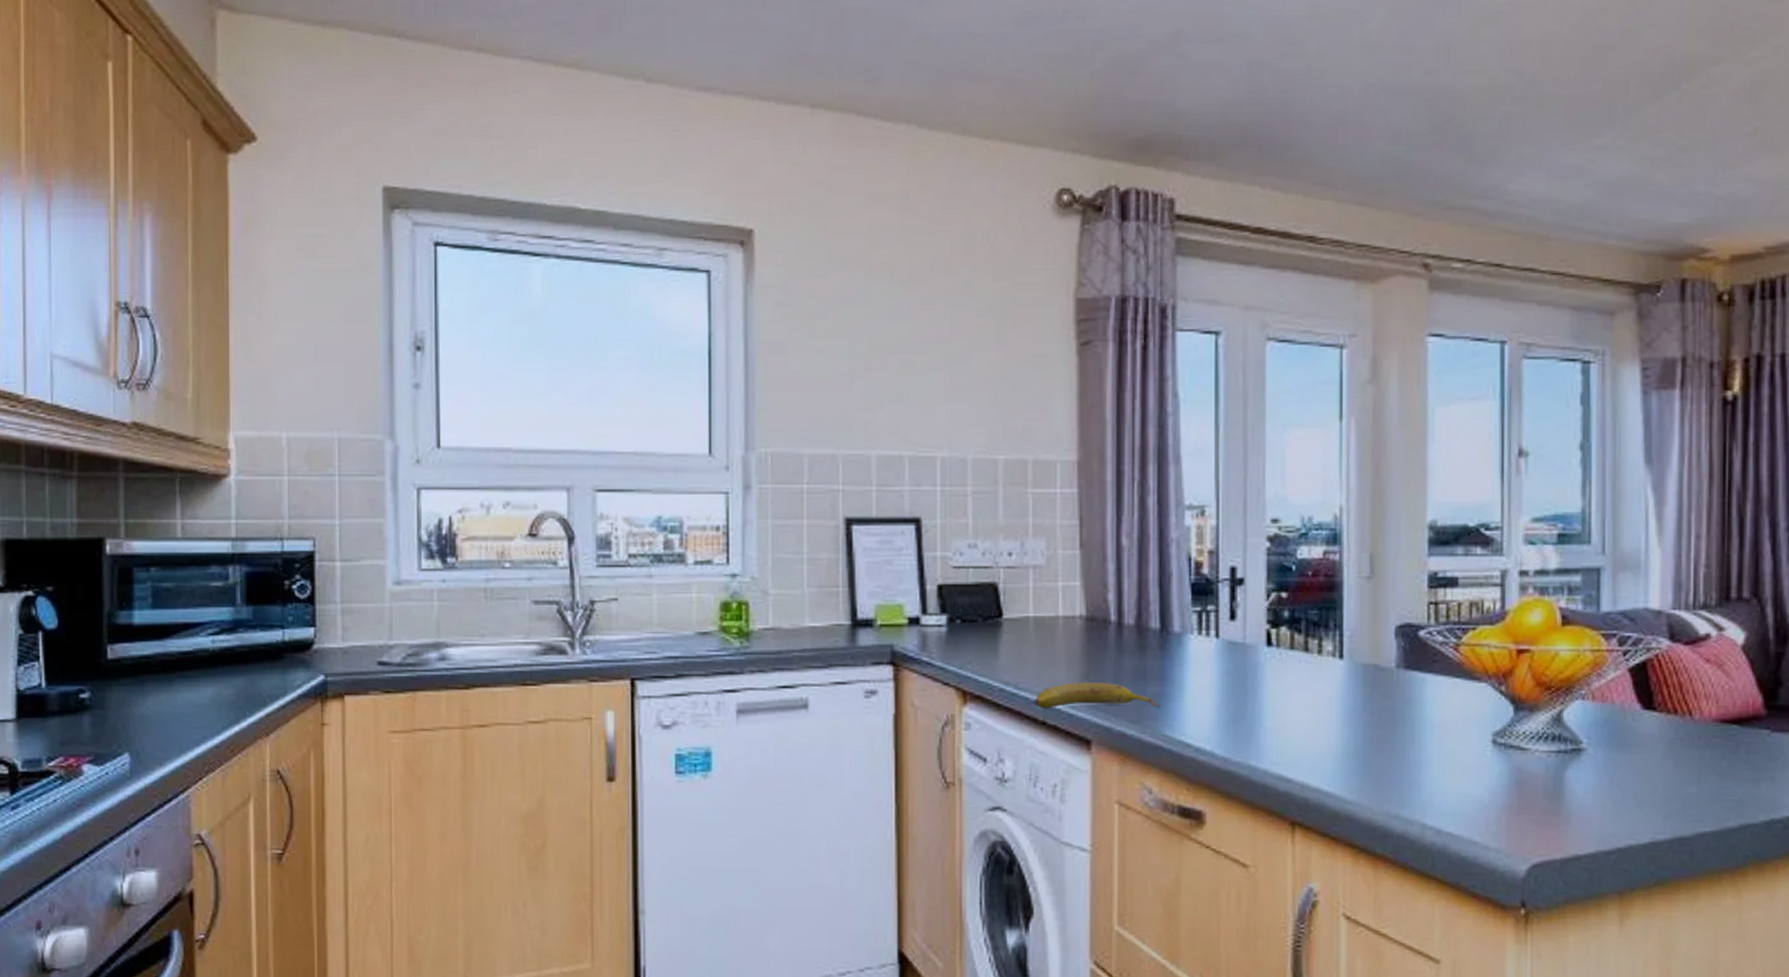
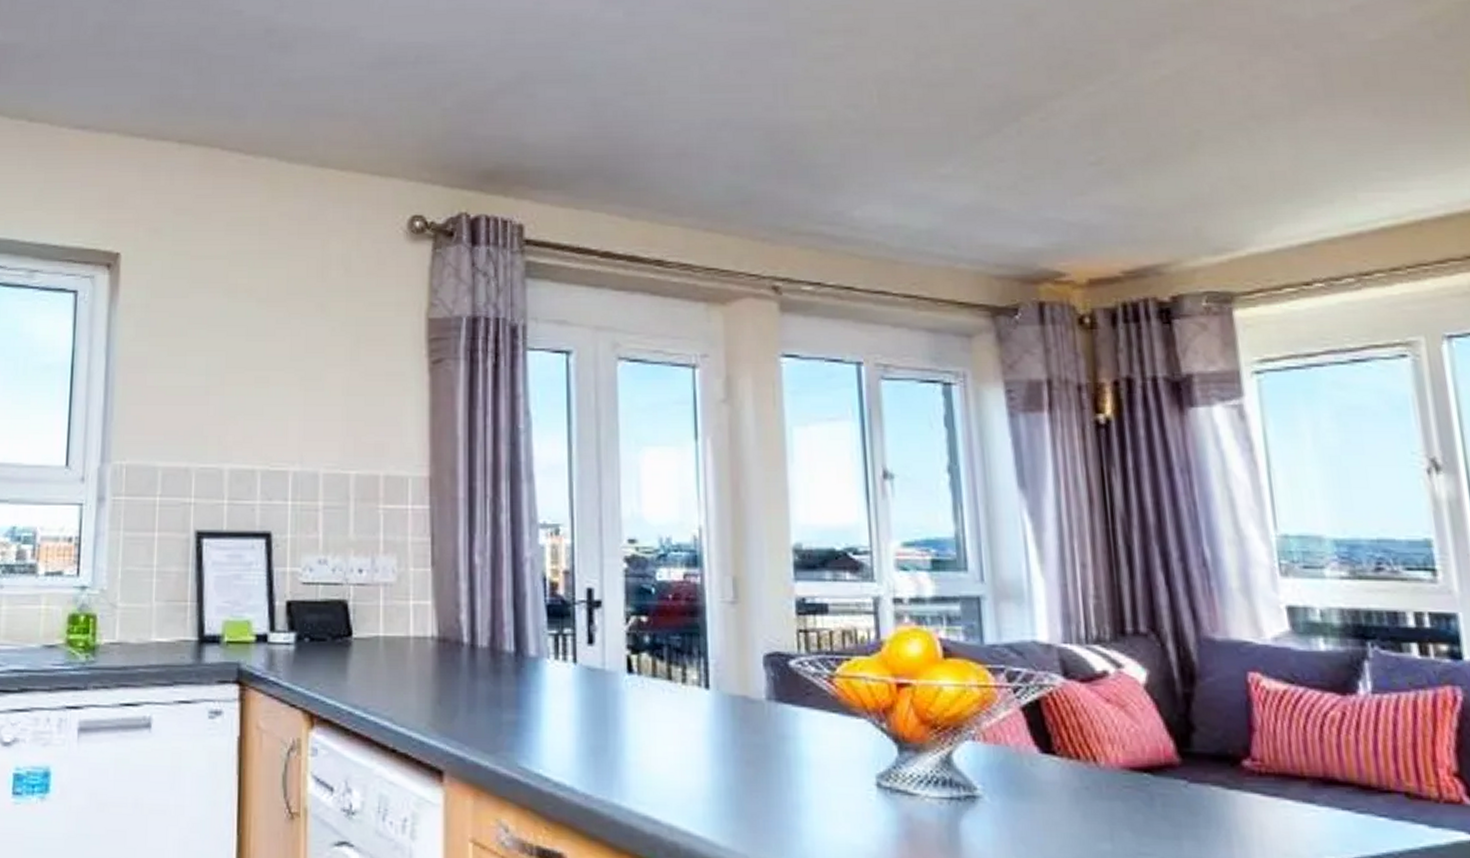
fruit: present [1034,683,1160,709] -> none [383,707,516,737]

